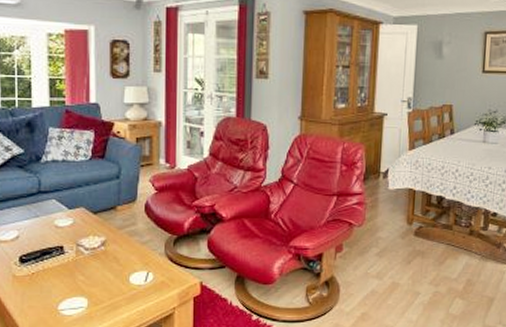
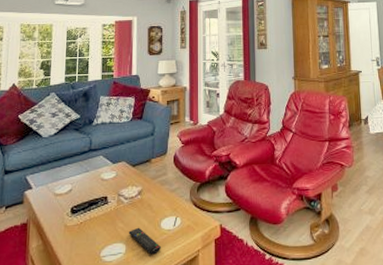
remote control: none [90,281,131,311] -> present [128,227,162,255]

